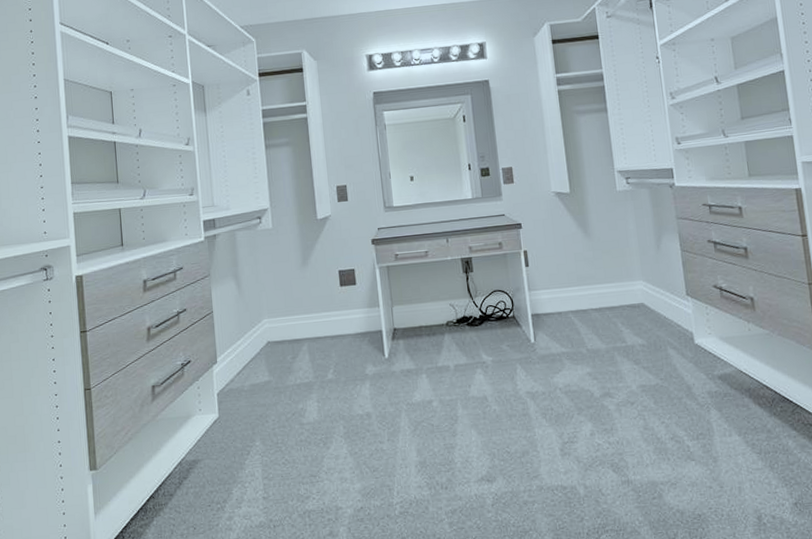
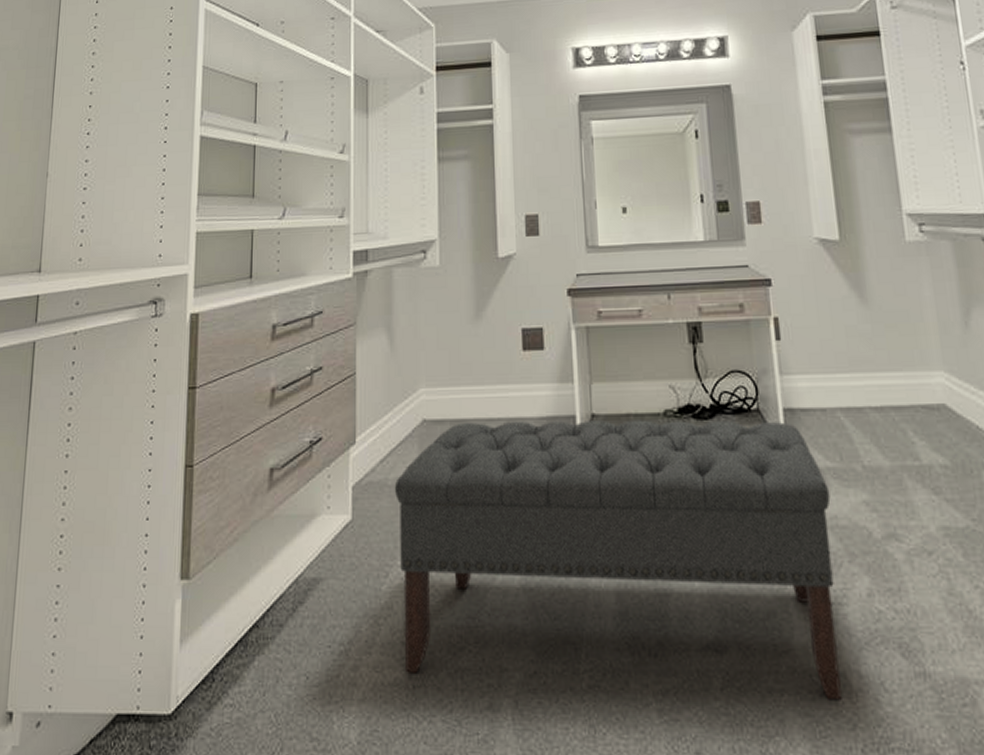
bench: none [250,324,574,518] -> present [395,420,842,701]

